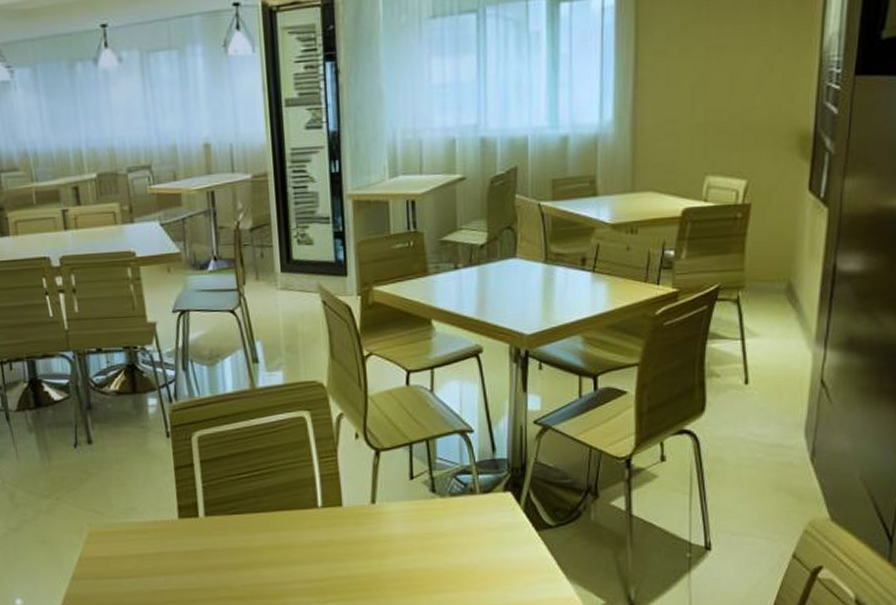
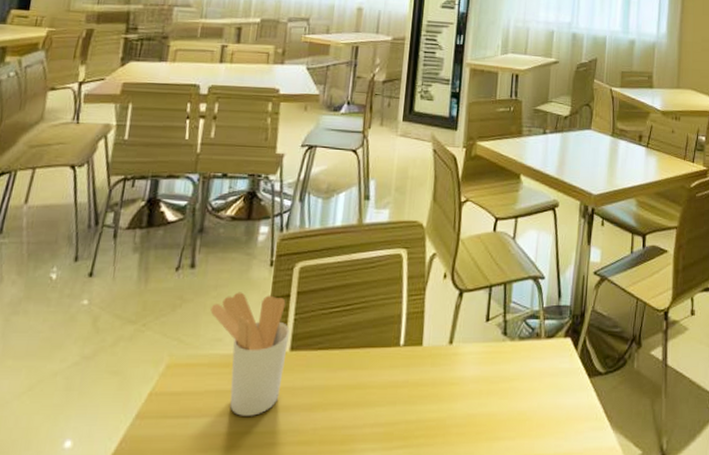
utensil holder: none [117,464,203,576] -> present [210,292,290,416]

